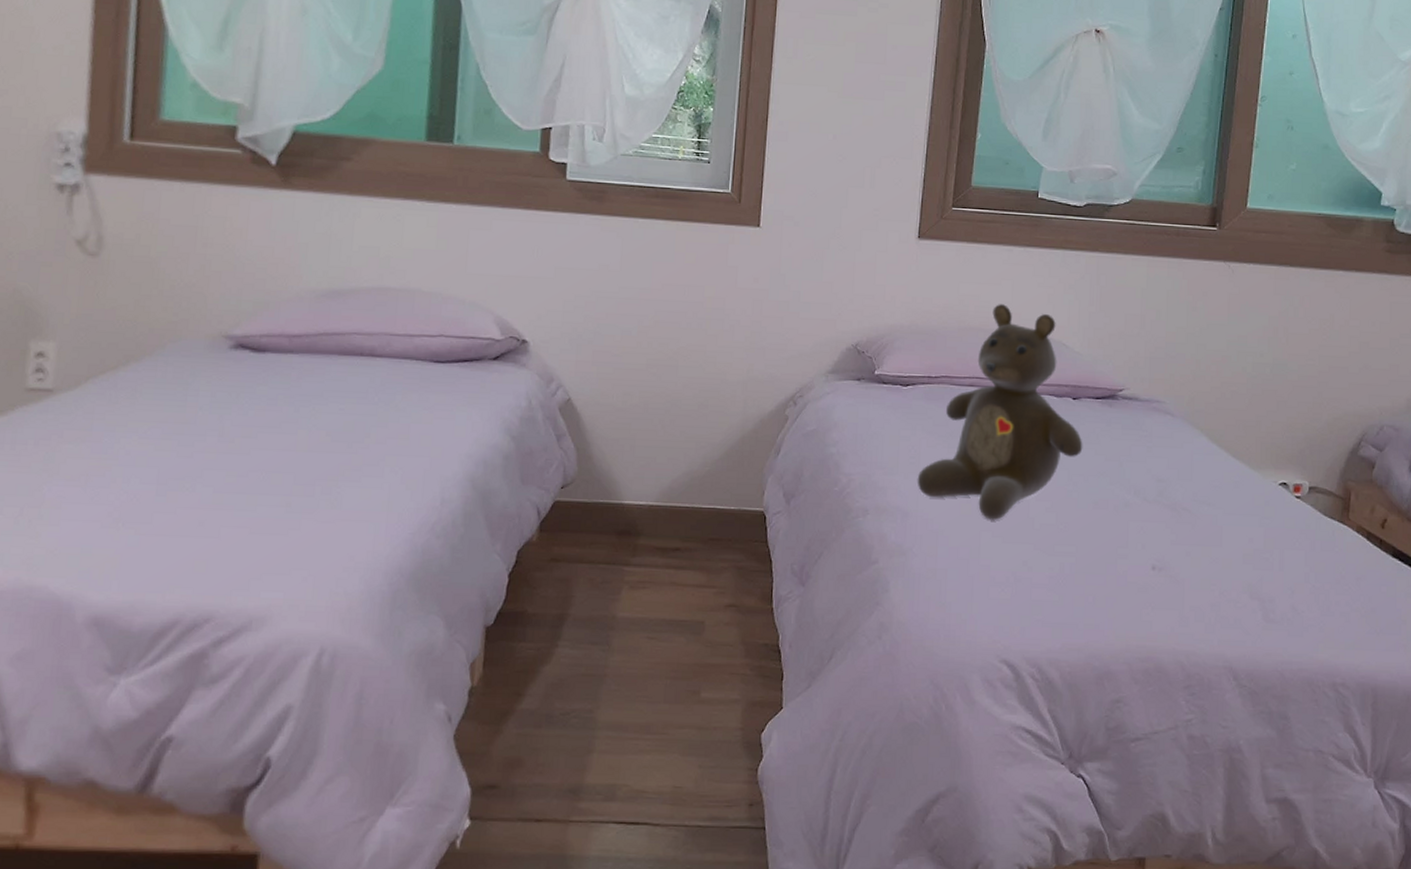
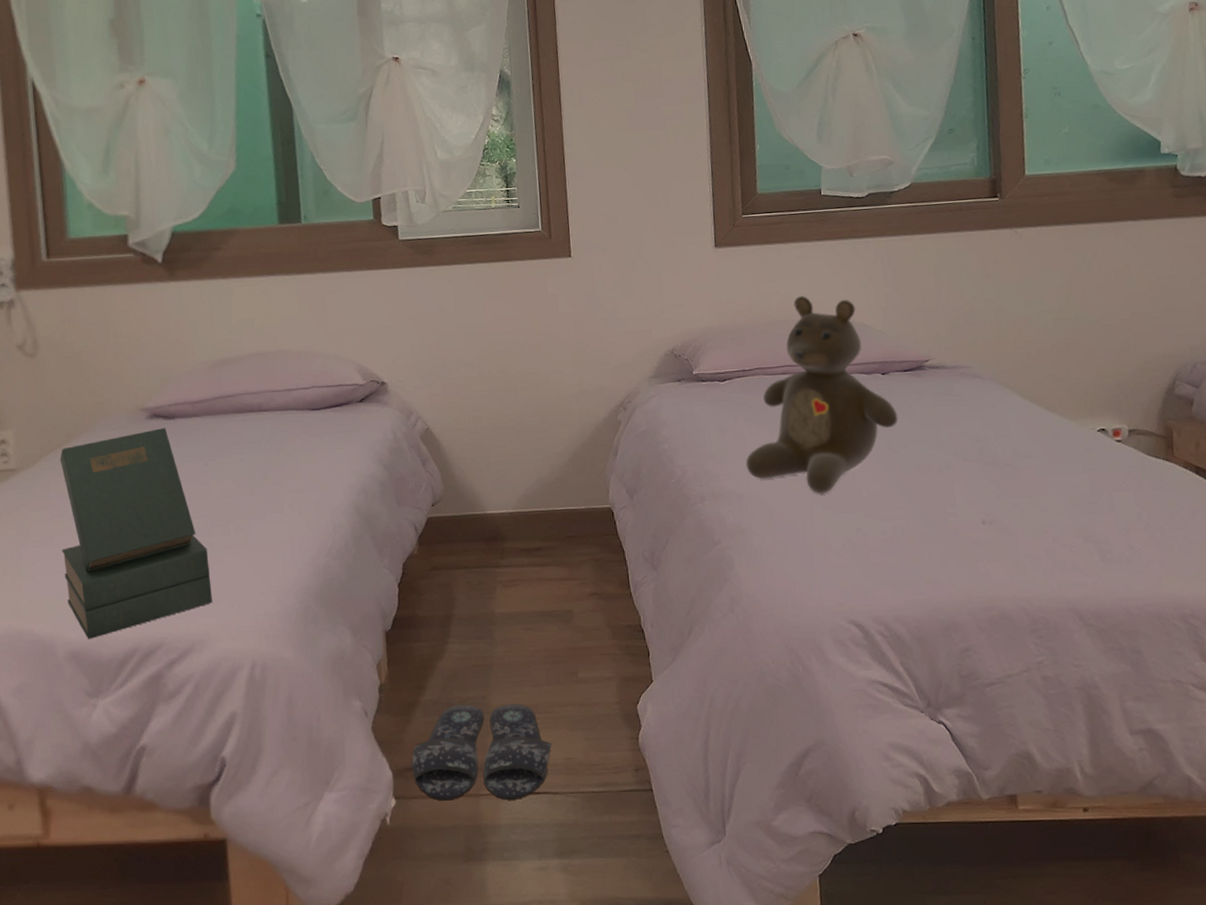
book: none [97,361,284,605] -> present [60,427,212,640]
slippers: none [495,717,661,829] -> present [412,703,552,801]

